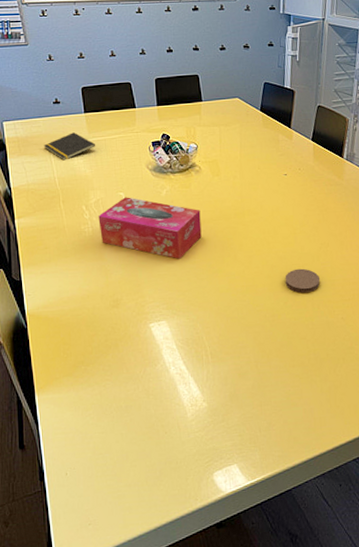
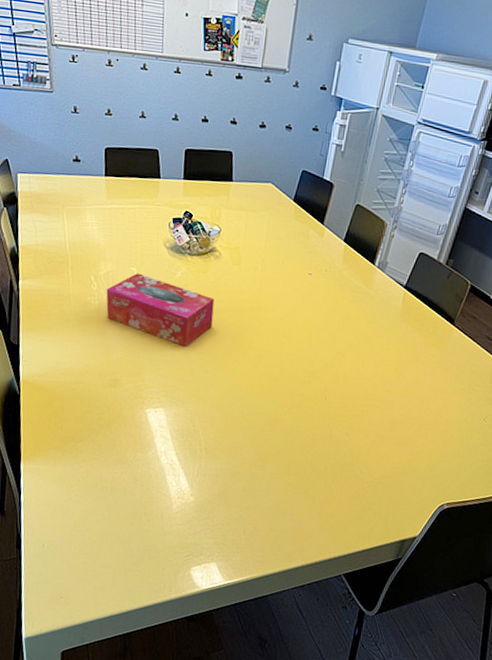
notepad: present [43,132,96,161] -> none [57,196,113,225]
coaster: present [285,268,321,294] -> none [292,375,330,402]

